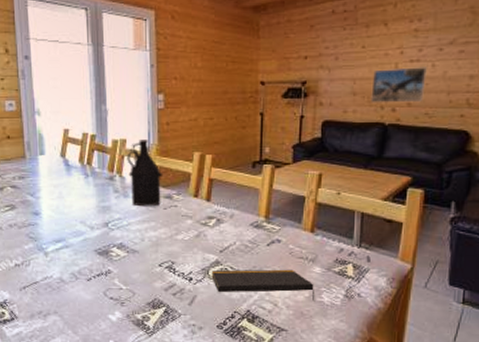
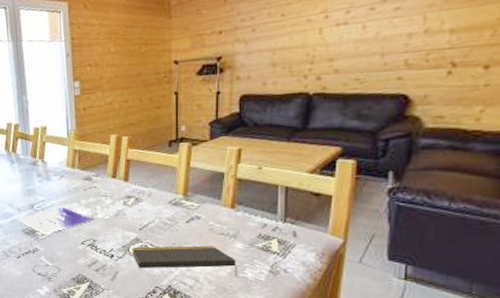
board game: none [89,216,205,254] -> present [17,197,124,234]
bottle: present [127,140,162,207] -> none [47,126,81,189]
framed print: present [371,67,427,103] -> none [293,29,356,73]

